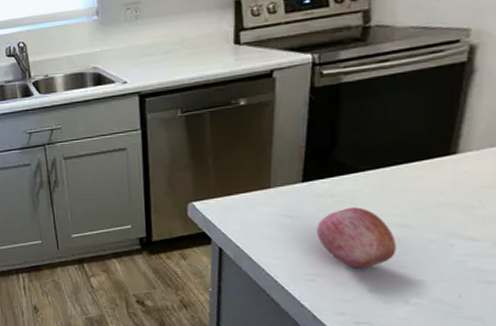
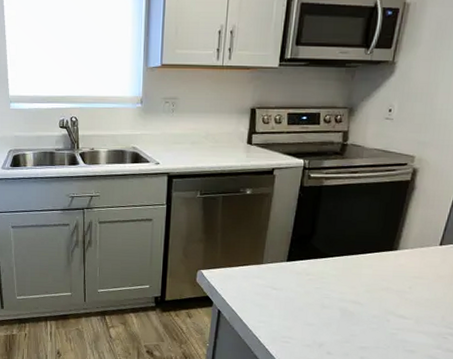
fruit: present [317,207,396,268] -> none [294,285,350,335]

